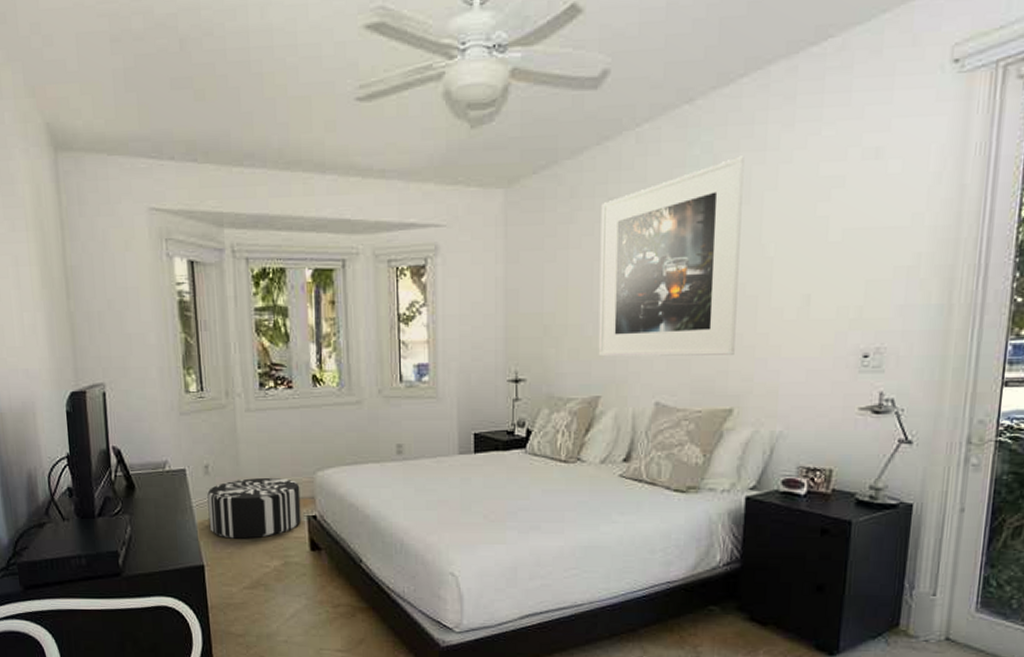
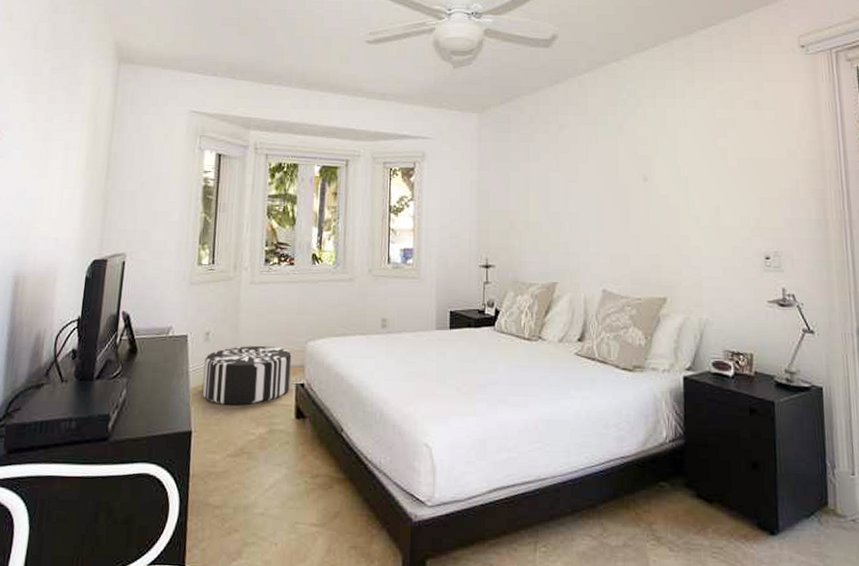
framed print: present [598,156,745,357] -> none [554,101,664,252]

